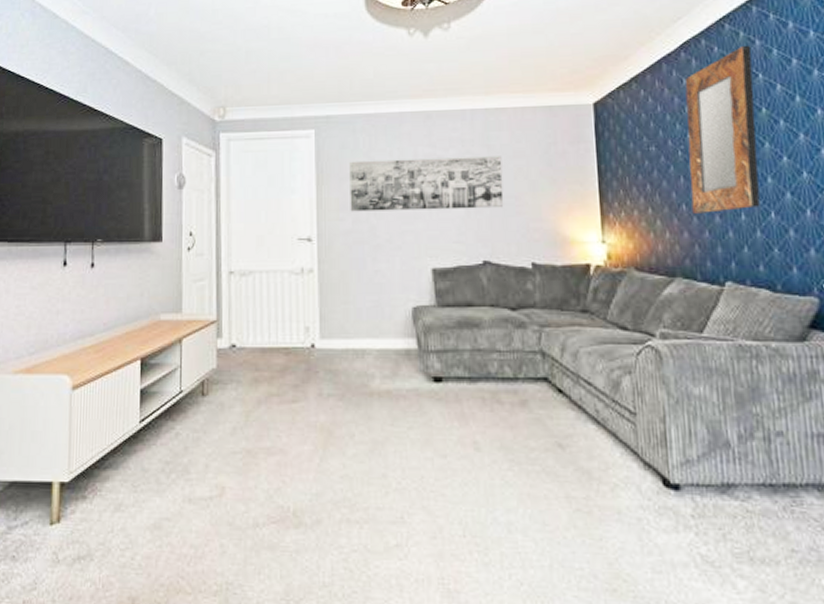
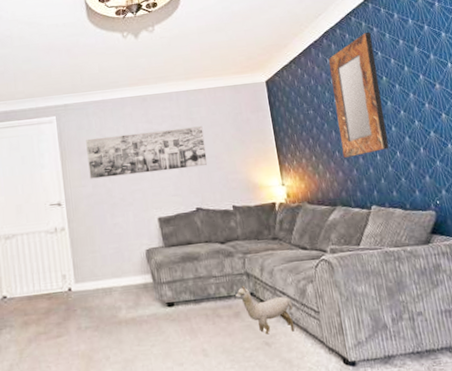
plush toy: none [524,368,601,435] -> present [235,286,295,335]

